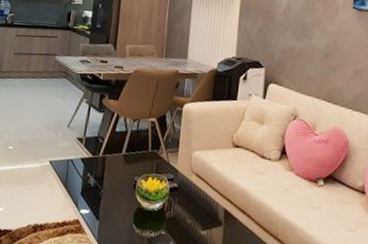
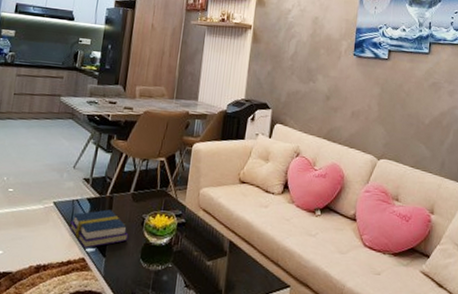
book: none [64,170,121,210] -> present [69,209,129,248]

